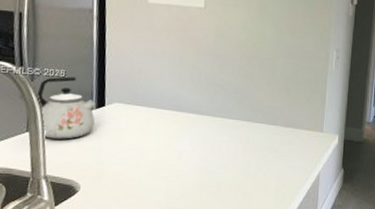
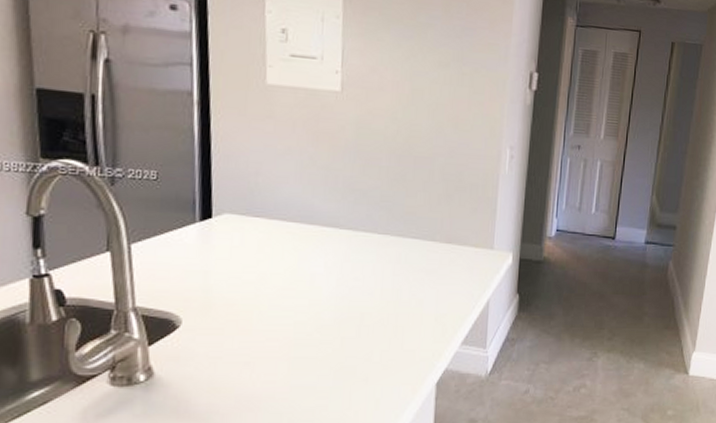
kettle: present [36,76,96,139] -> none [119,179,200,261]

